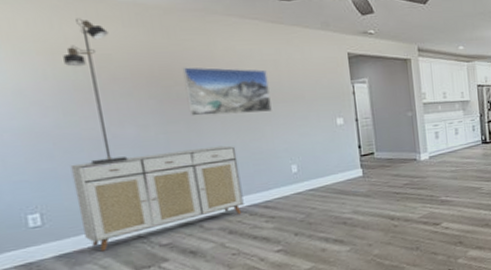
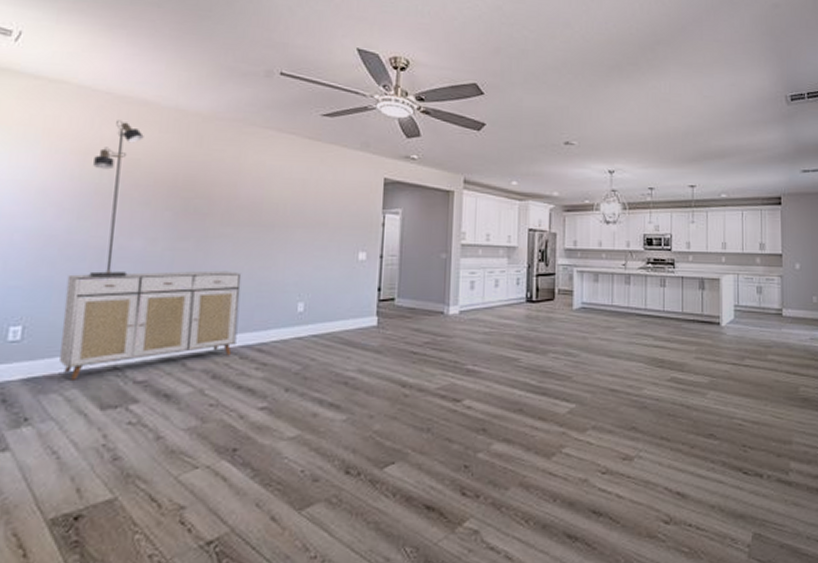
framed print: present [182,67,272,116] -> none [202,179,293,237]

